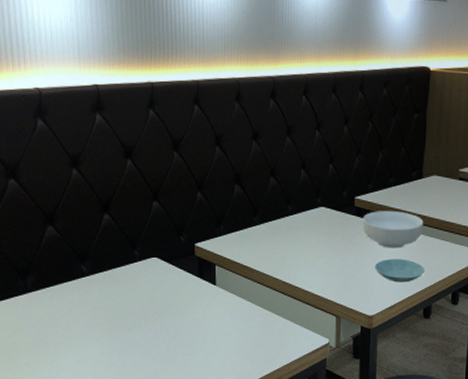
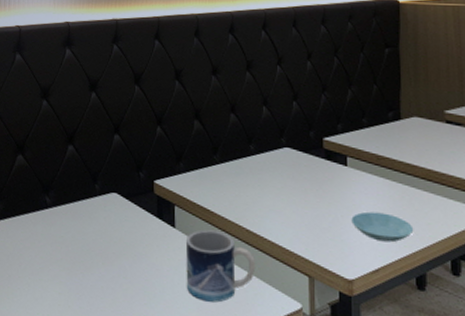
mug: none [226,285,291,346] -> present [185,229,256,303]
cereal bowl: present [362,211,424,248] -> none [334,155,407,200]

